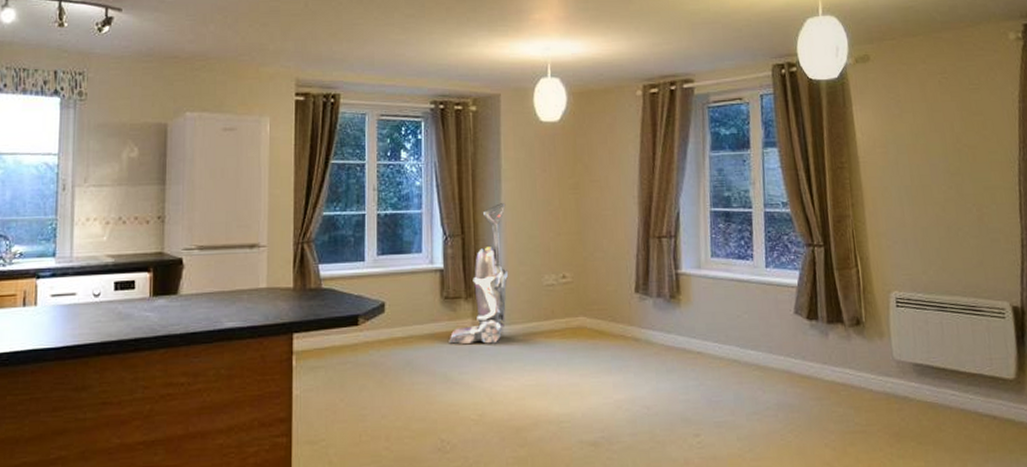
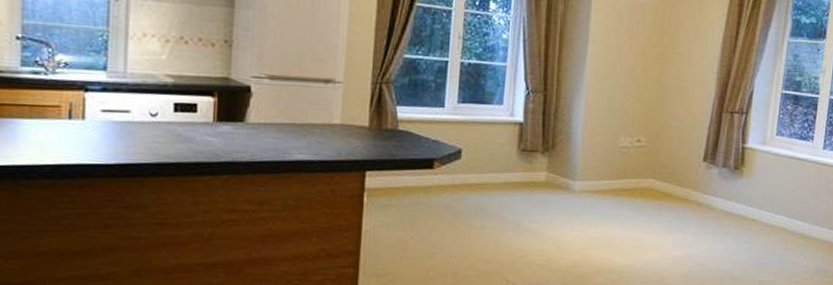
vacuum cleaner: present [449,203,508,344] -> none [522,65,590,197]

